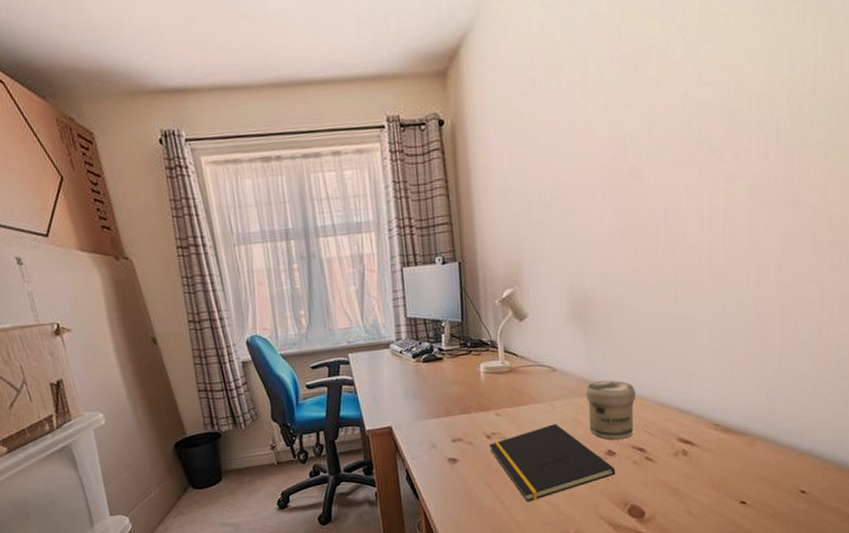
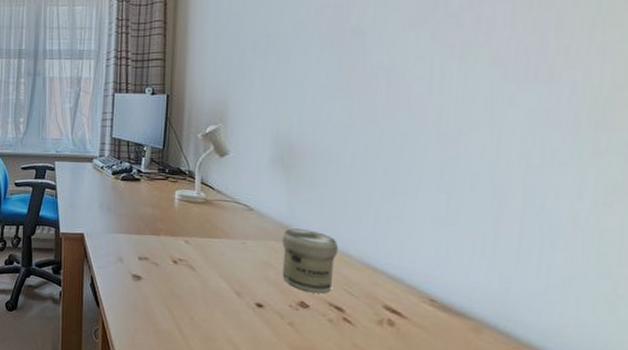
notepad: present [488,423,616,503] -> none [174,262,308,336]

